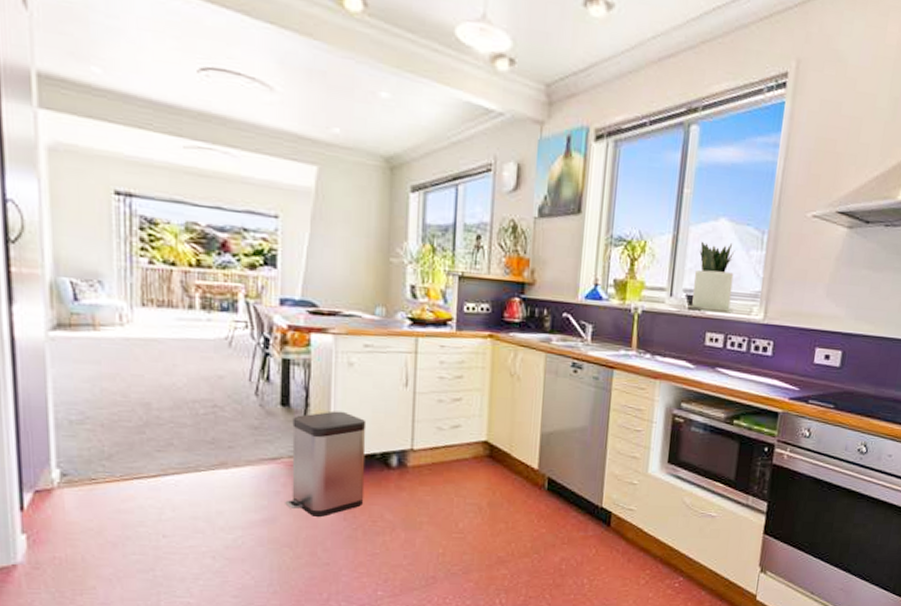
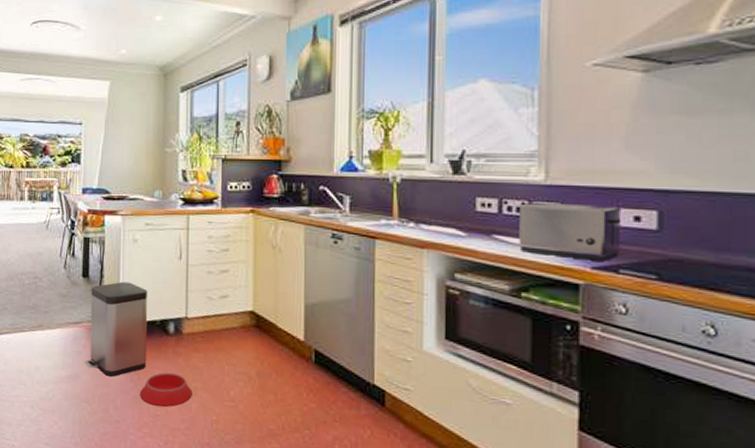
pet bowl: none [355,508,417,544] -> present [140,372,192,407]
planter: present [688,241,735,313] -> none [451,103,507,176]
toaster: none [736,339,817,394] -> present [519,202,622,262]

